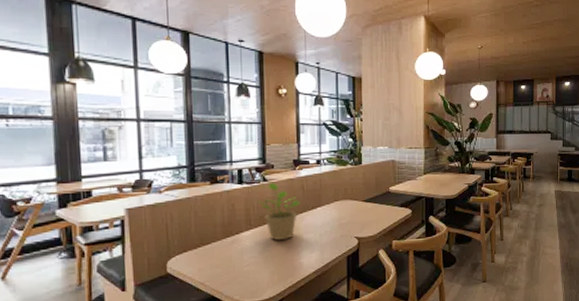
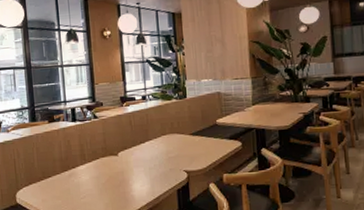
potted plant: present [257,182,301,240] -> none [89,119,130,174]

